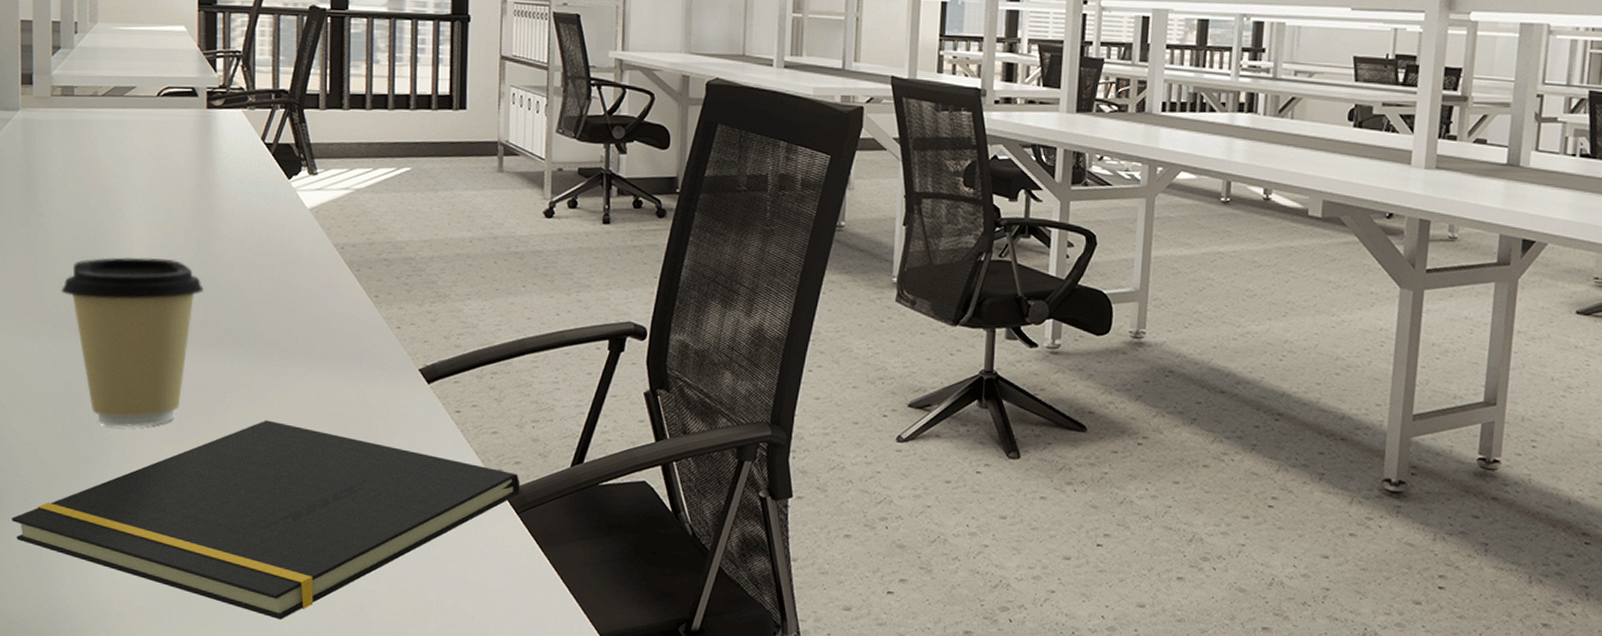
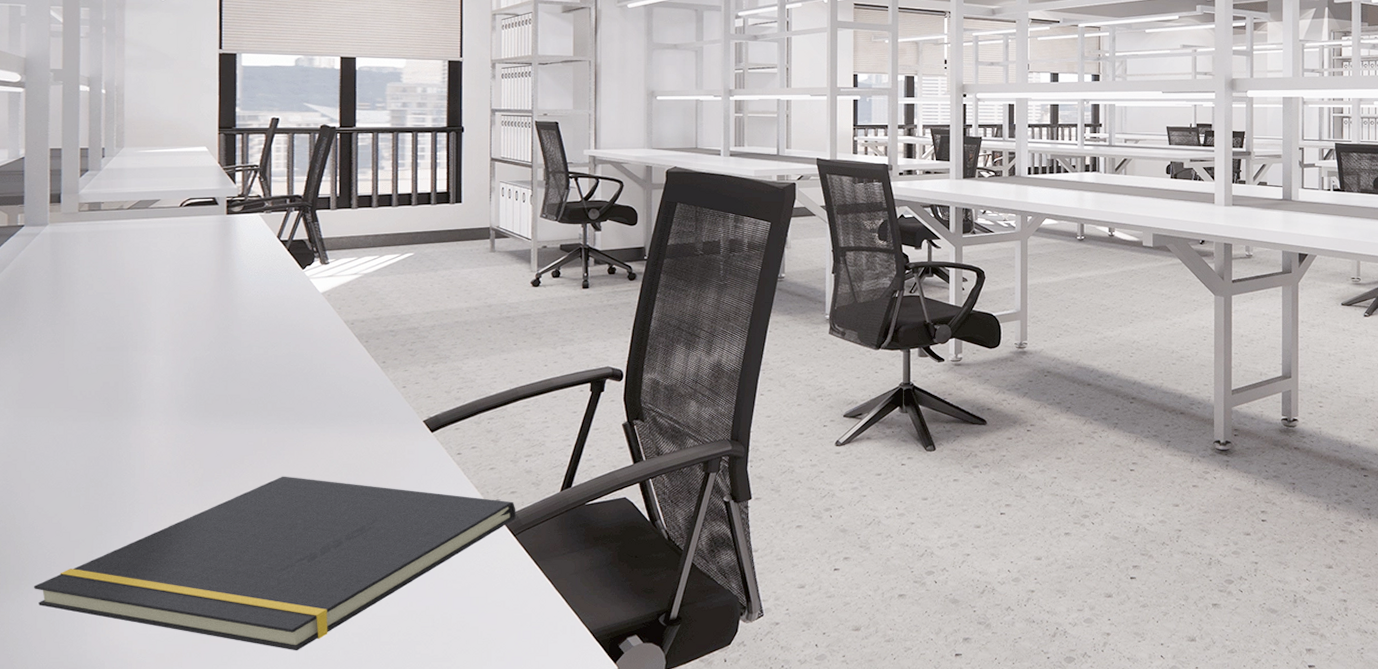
coffee cup: present [61,256,203,427] -> none [86,344,223,495]

